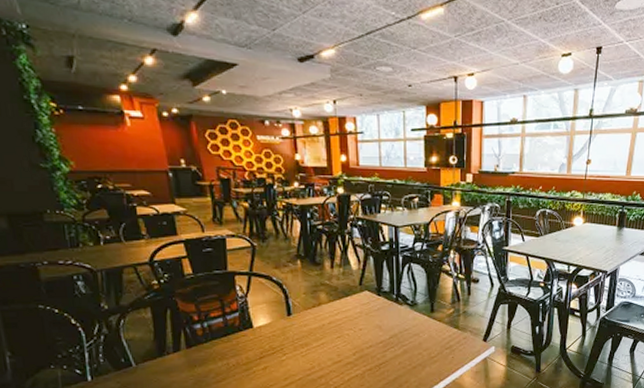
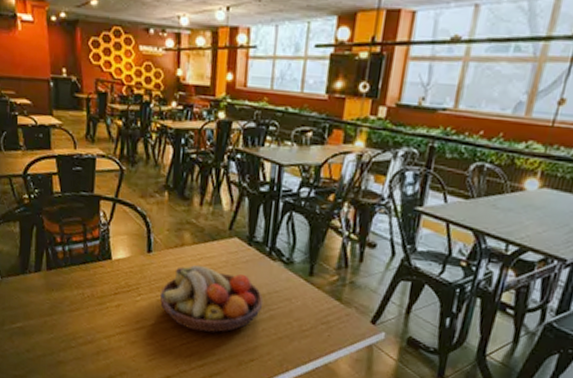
fruit bowl: none [304,319,397,376] -> present [159,264,264,333]

